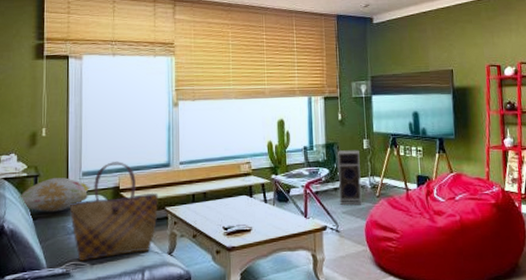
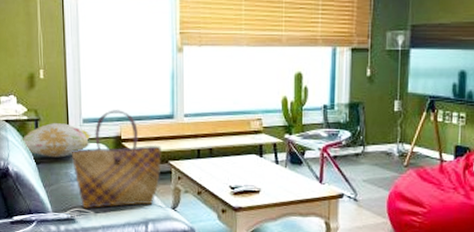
speaker: present [337,150,362,205] -> none [360,112,389,174]

